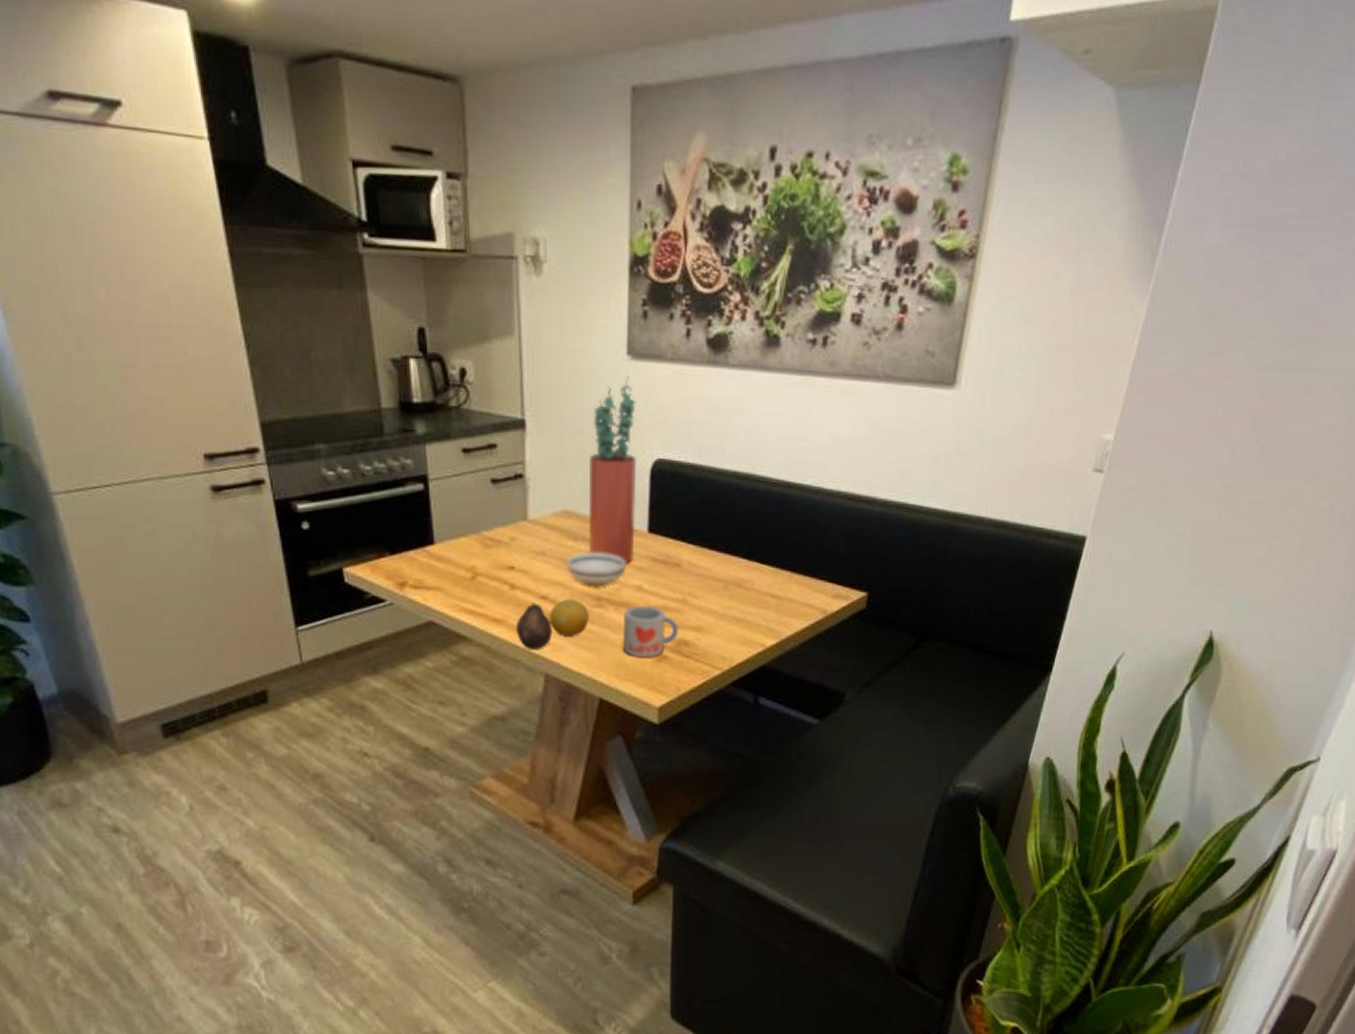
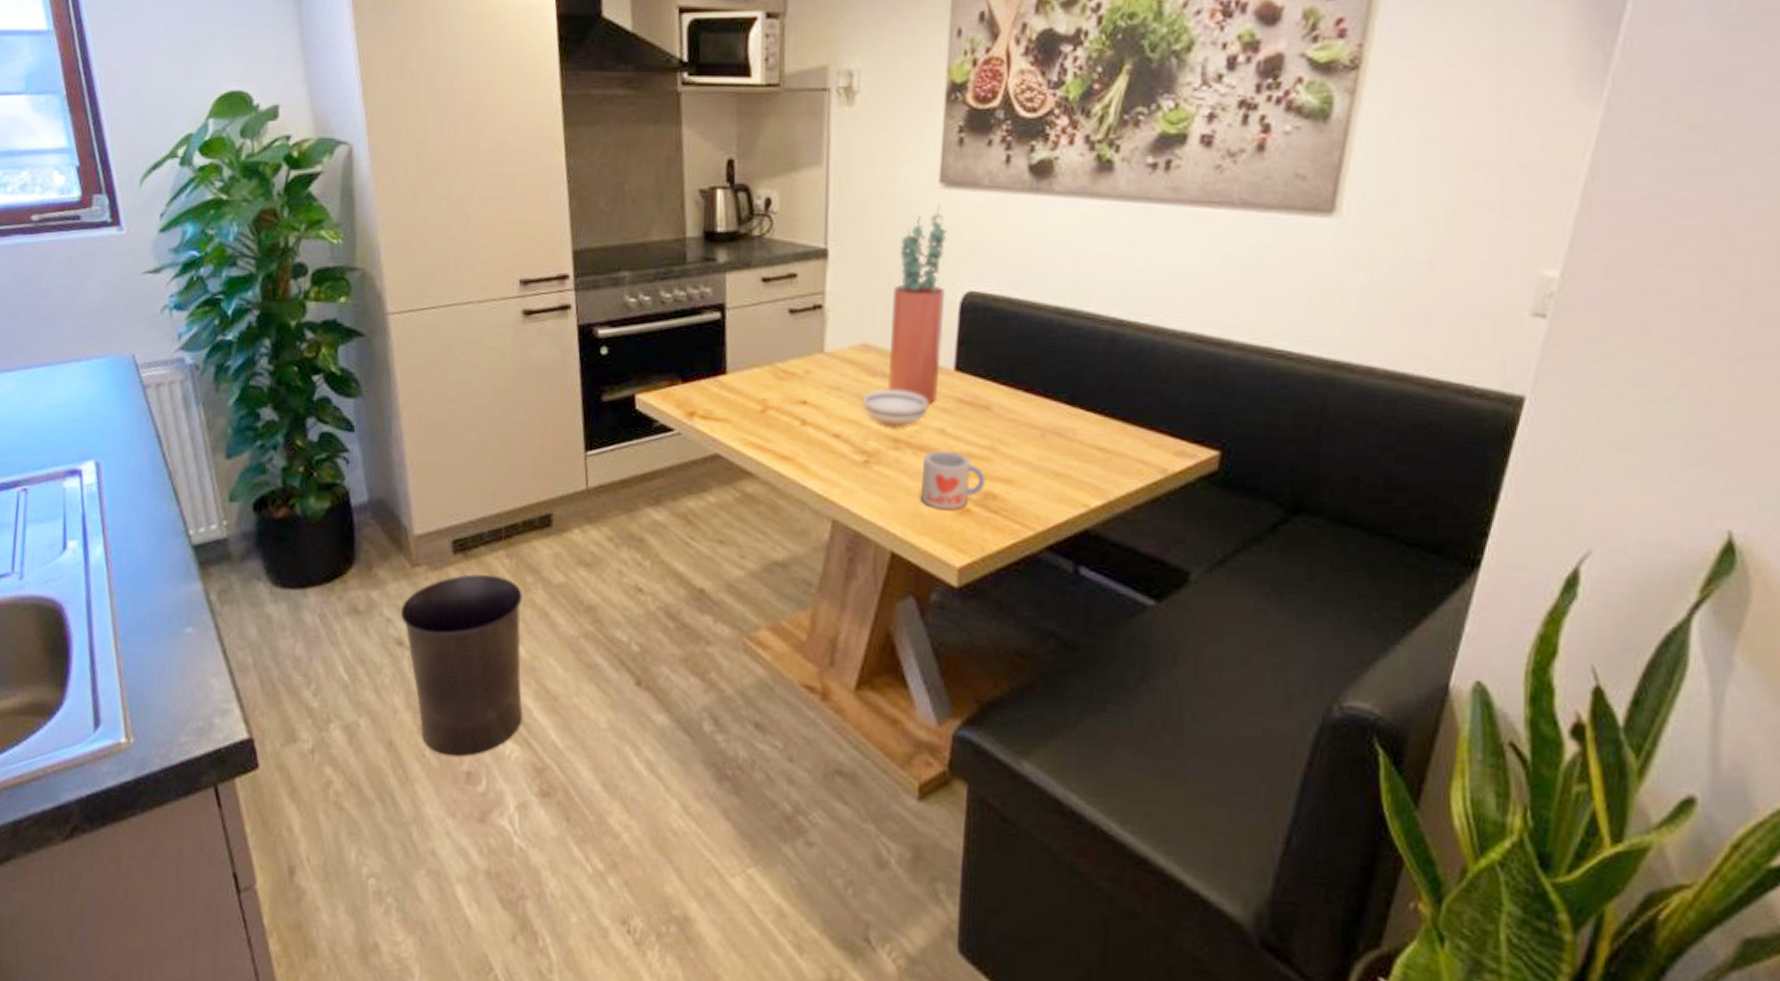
waste bin: none [111,754,258,929] -> present [400,574,523,756]
fruit: present [515,602,552,649] -> none [804,440,843,492]
fruit: present [549,598,589,636] -> none [840,438,885,480]

